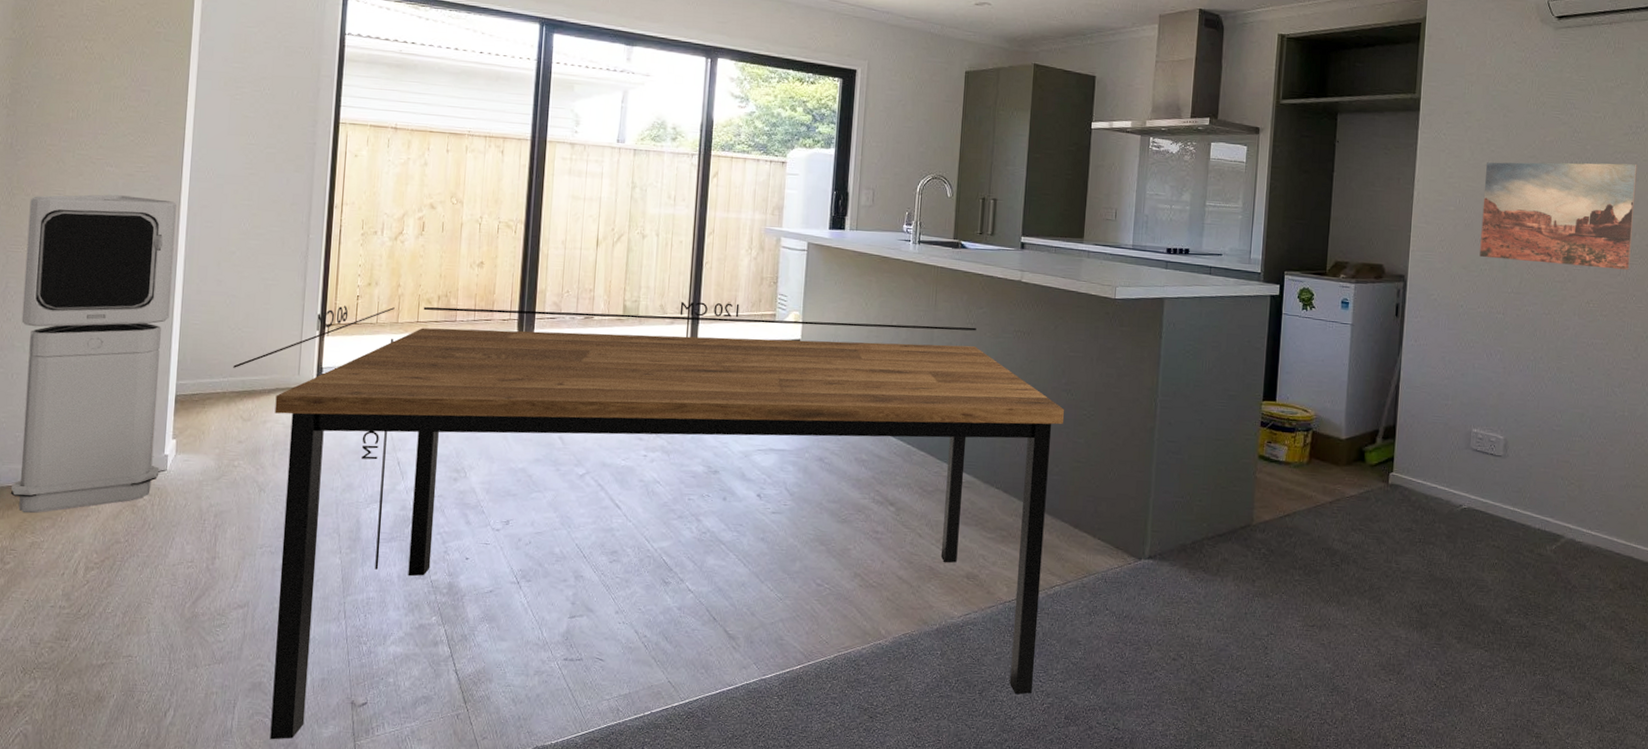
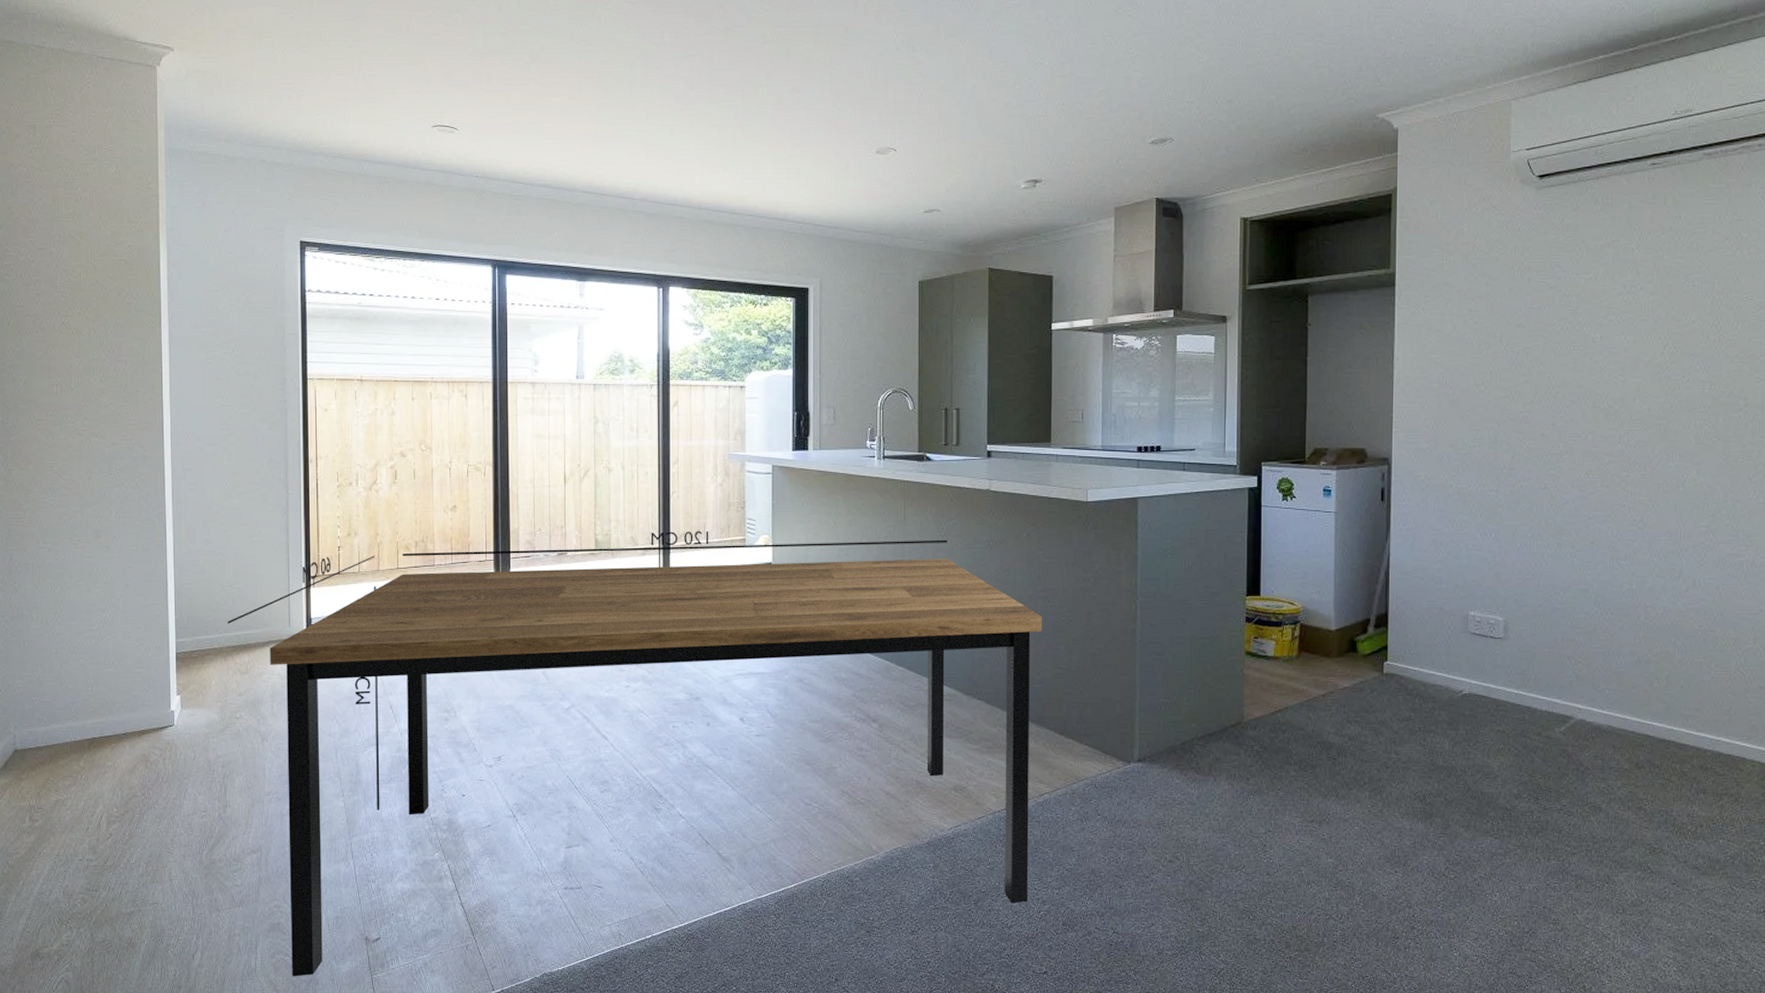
air purifier: present [10,194,176,513] -> none [25,464,168,772]
wall art: present [1479,162,1637,270] -> none [1467,324,1634,437]

